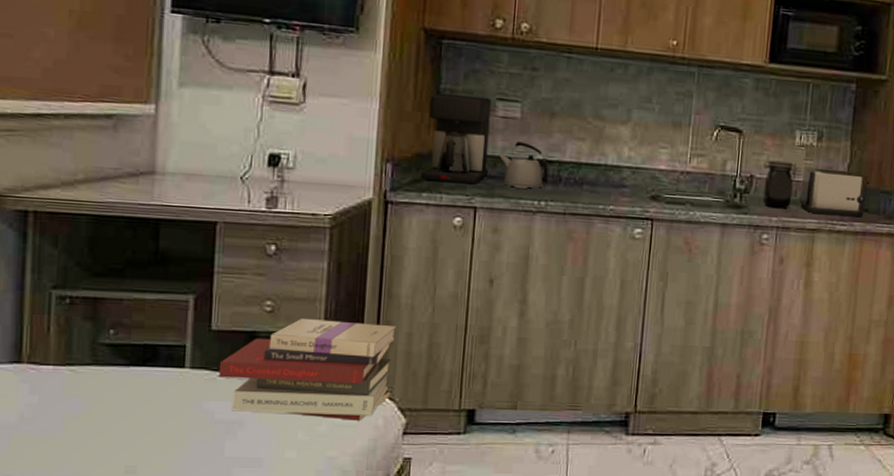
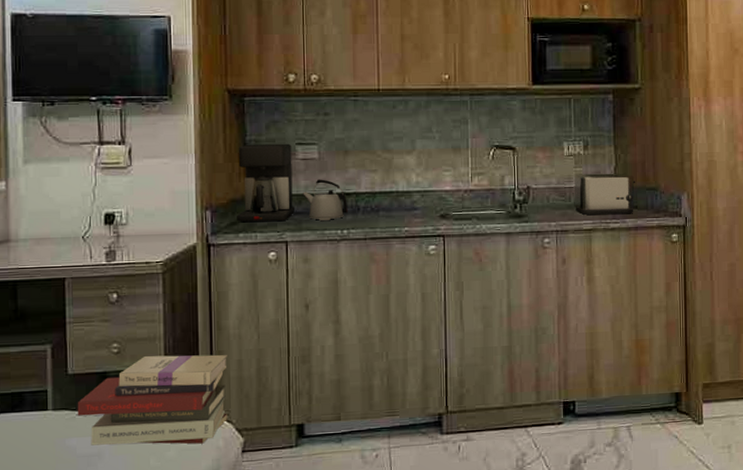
jar: present [762,160,798,209] -> none [537,171,569,214]

